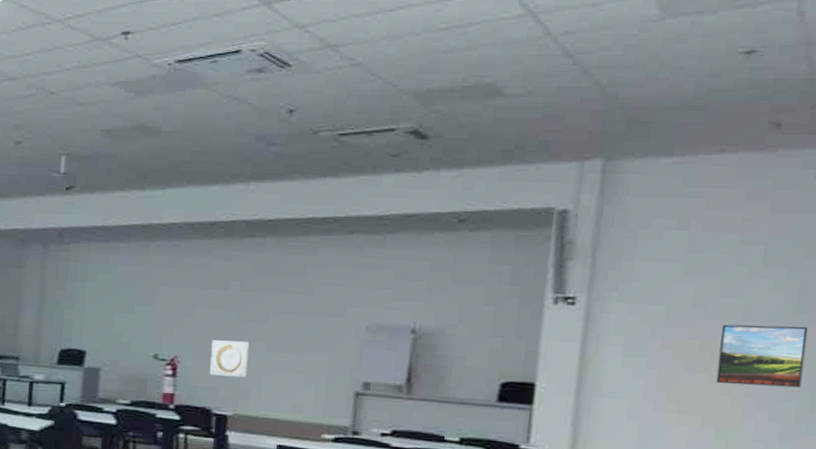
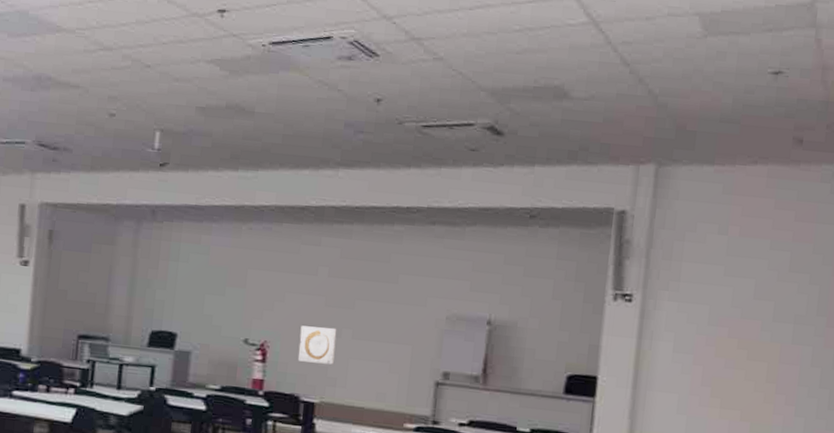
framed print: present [716,324,809,388] -> none [751,324,827,386]

